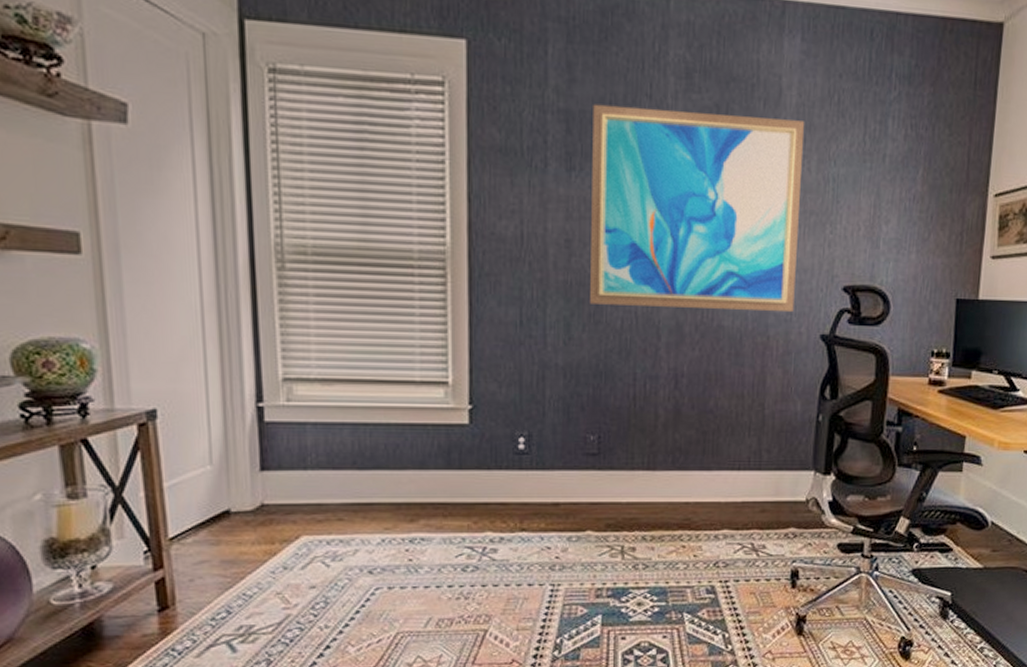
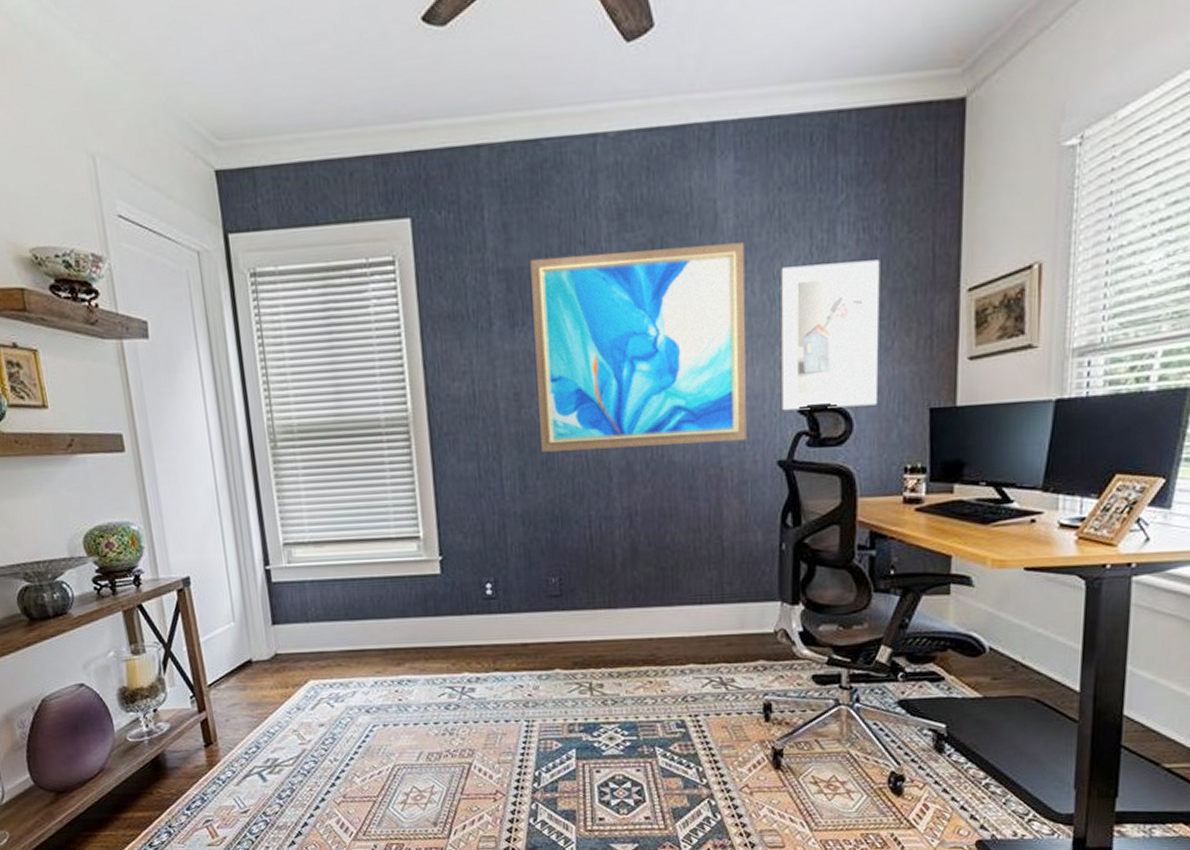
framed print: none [828,150,923,291] -> present [781,260,880,411]

